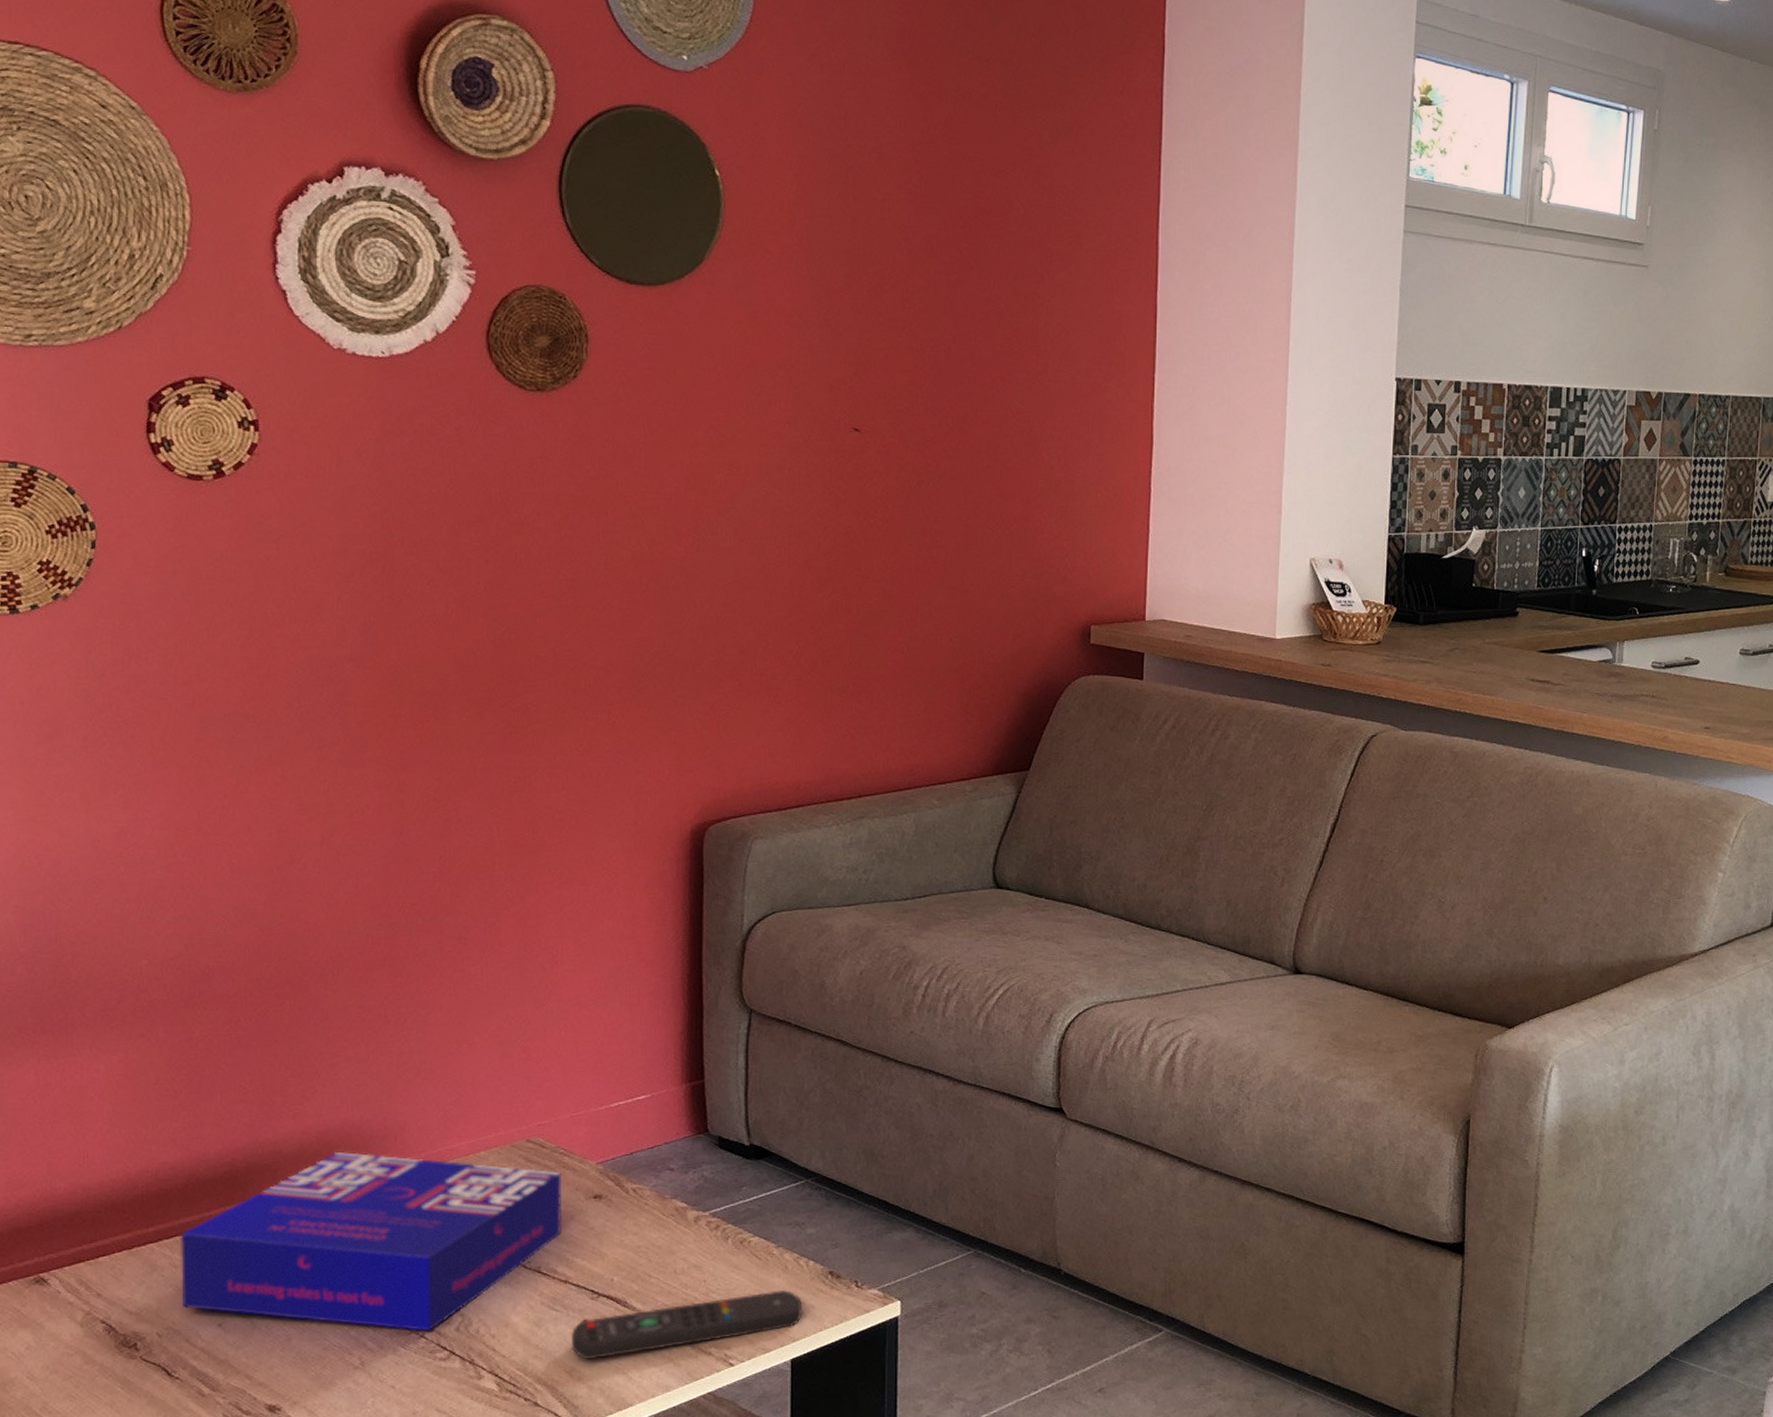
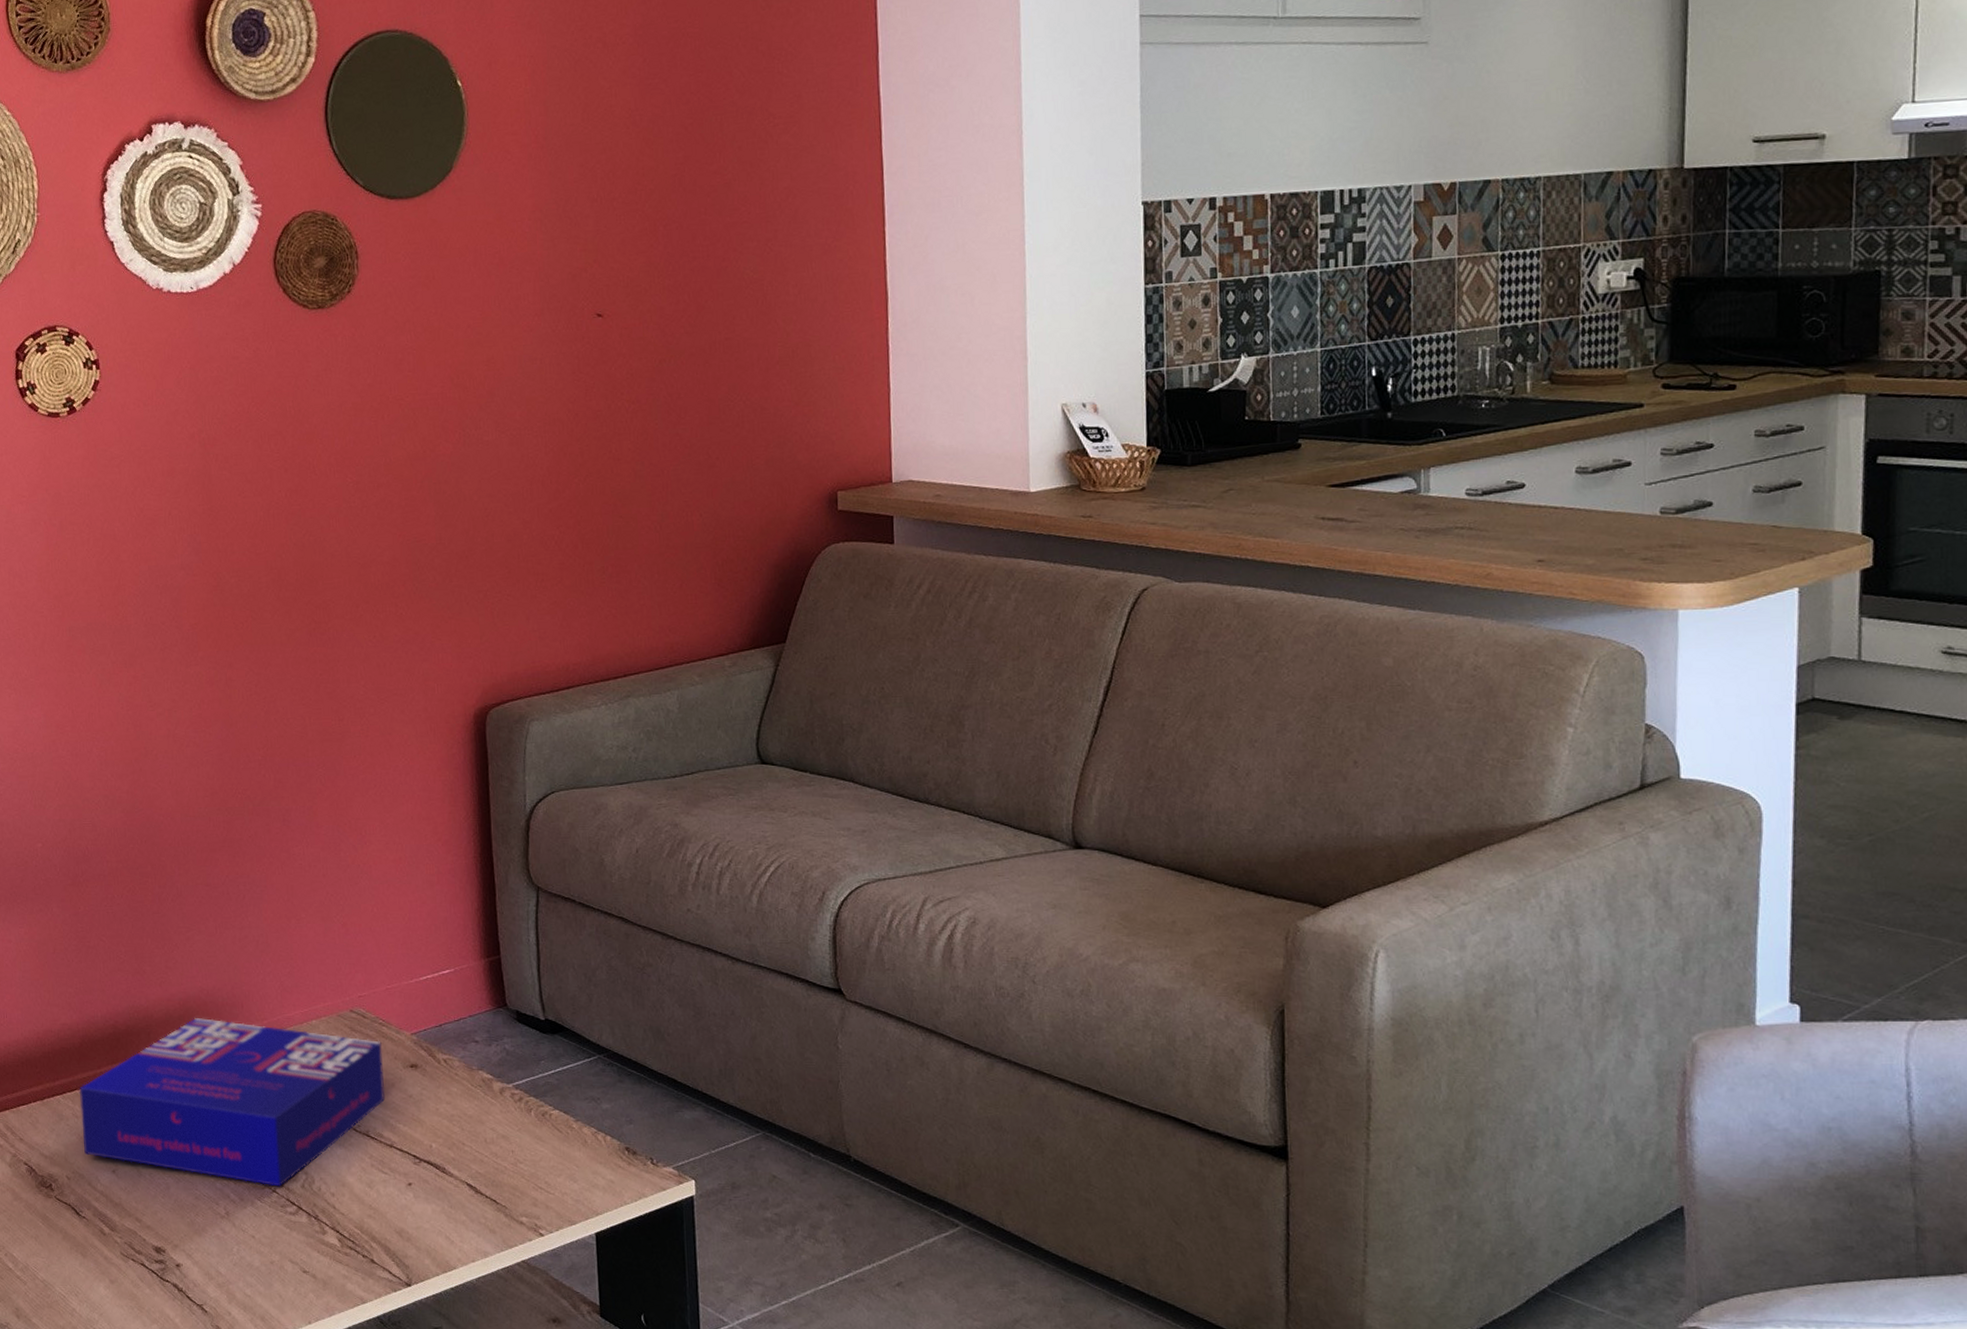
remote control: present [571,1289,803,1360] -> none [399,1163,603,1222]

